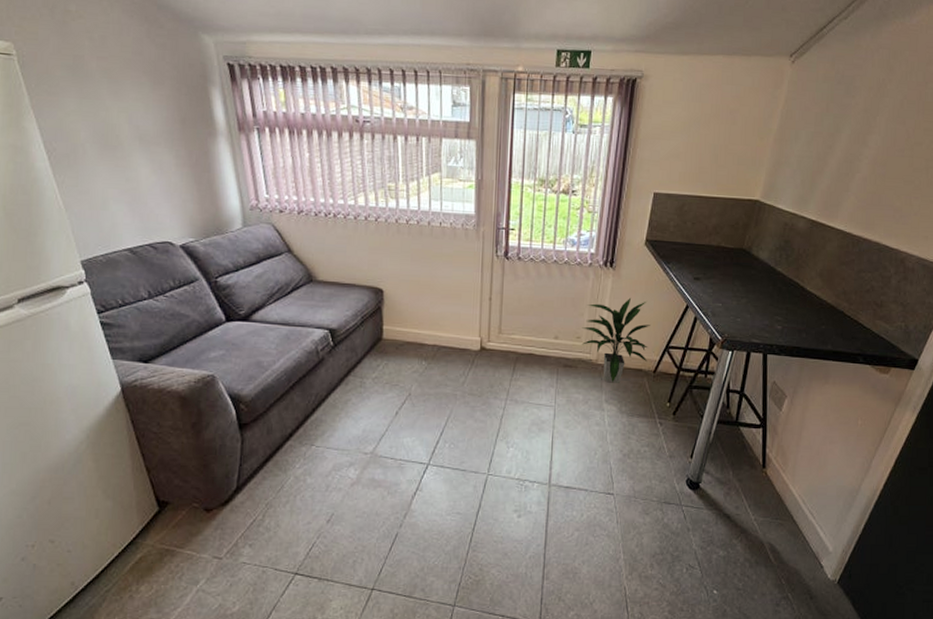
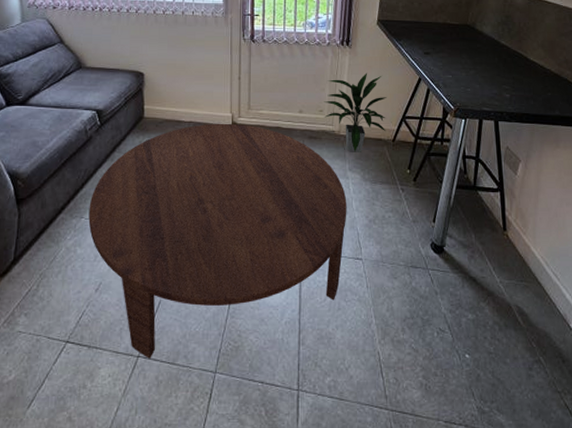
coffee table: none [319,347,601,591] -> present [88,123,347,359]

